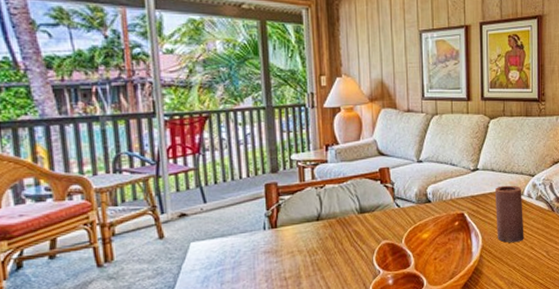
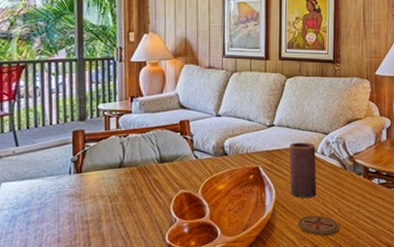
coaster: none [506,259,549,280] -> present [298,215,340,236]

